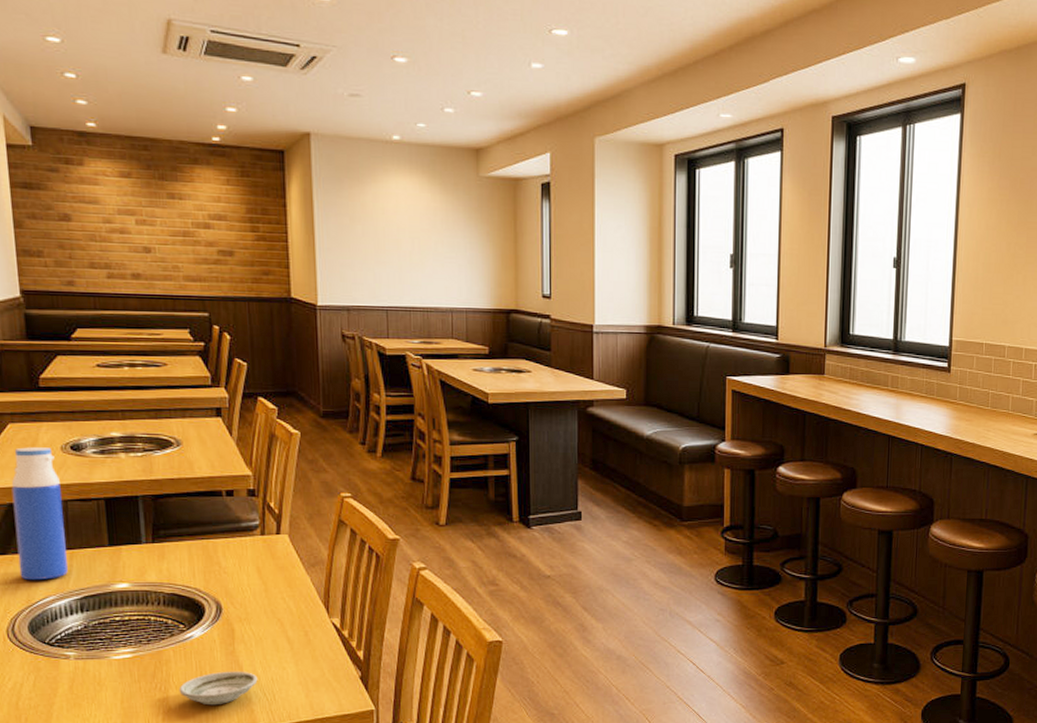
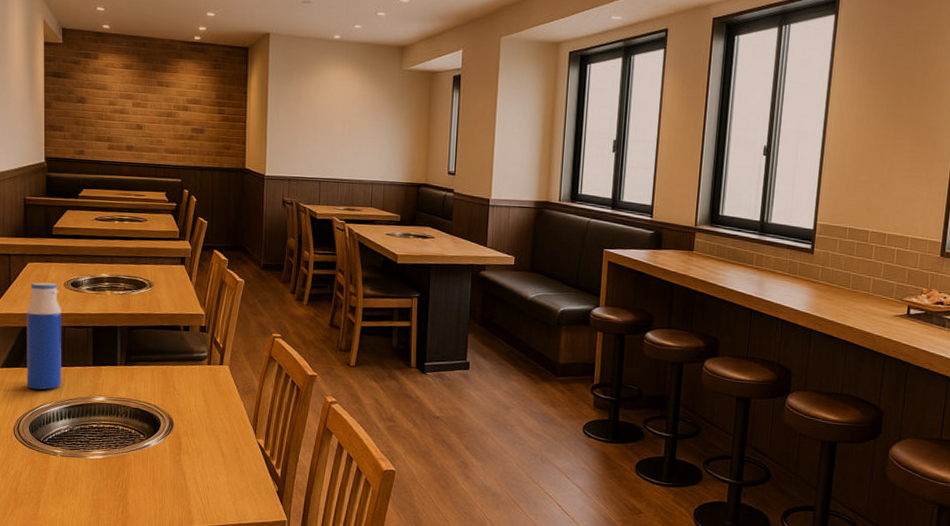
saucer: present [179,671,258,706] -> none [136,476,197,504]

